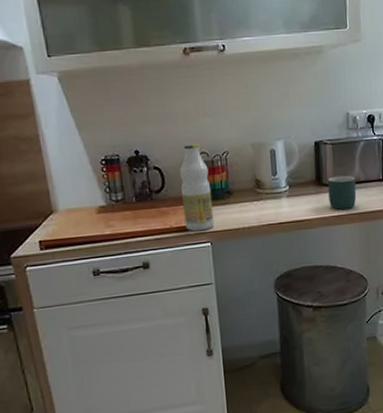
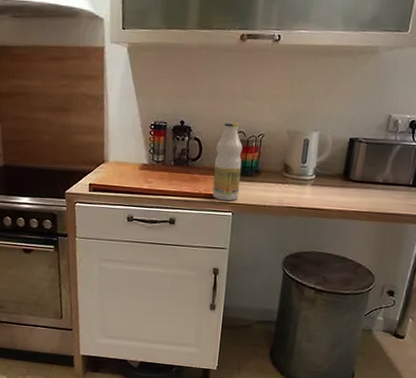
mug: present [327,175,357,210] -> none [352,174,384,207]

